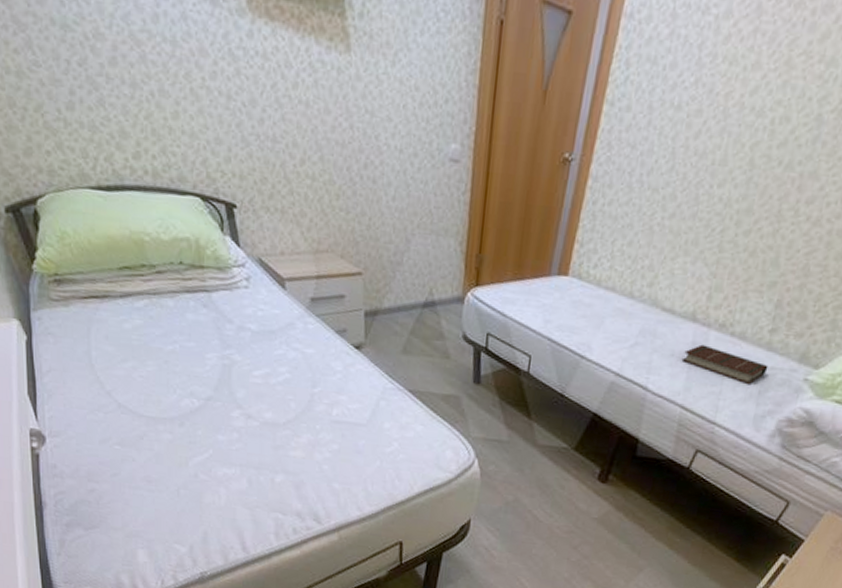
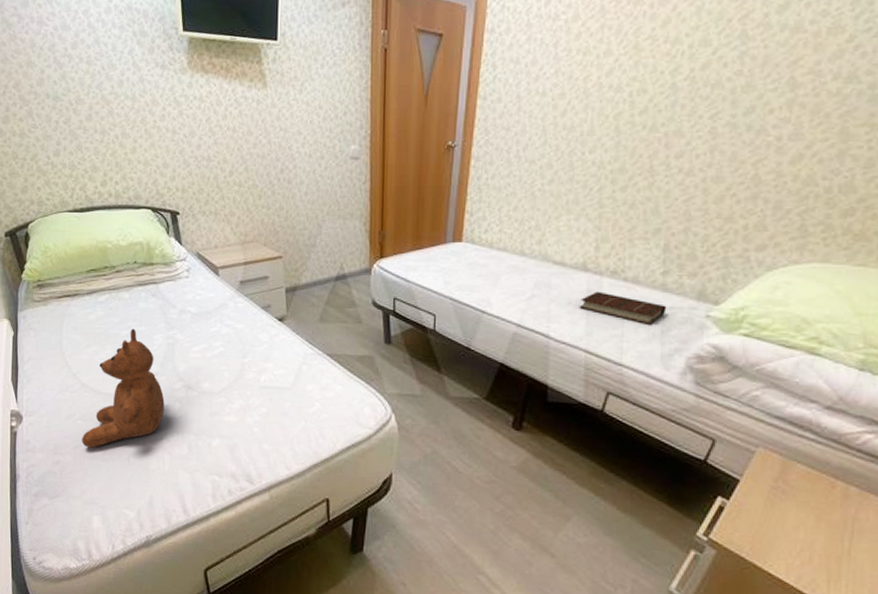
teddy bear: none [121,343,220,477] -> present [82,328,165,448]

